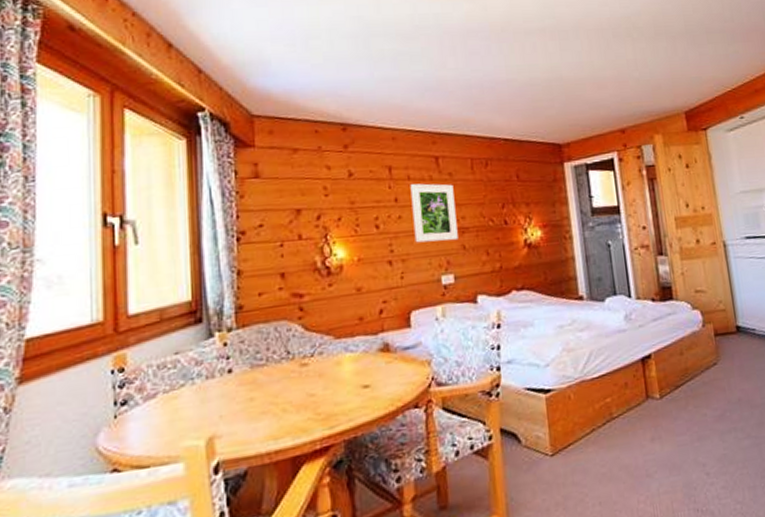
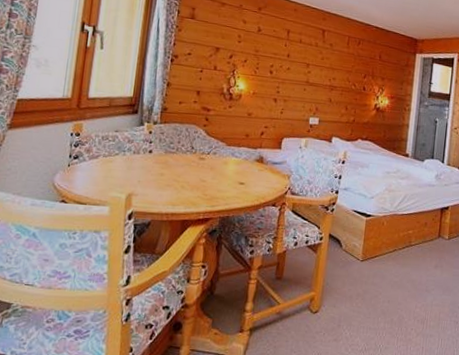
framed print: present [410,183,458,243] -> none [296,46,332,94]

